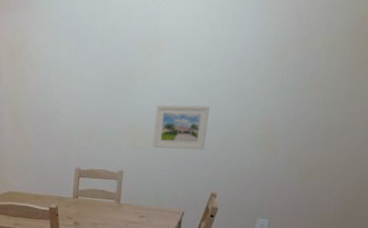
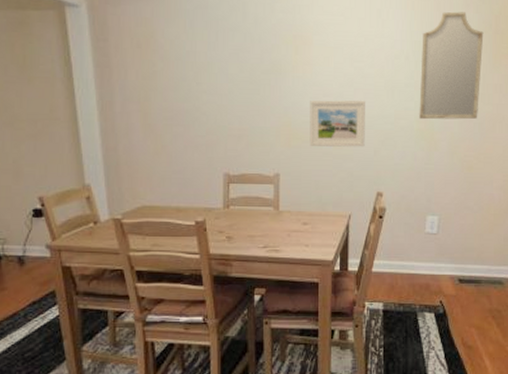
home mirror: none [262,14,345,127] -> present [419,11,484,120]

